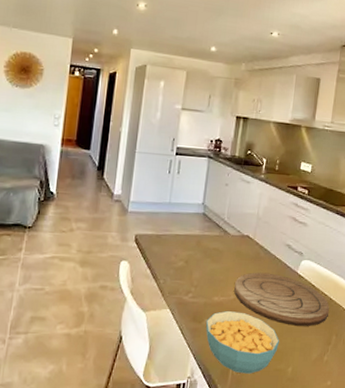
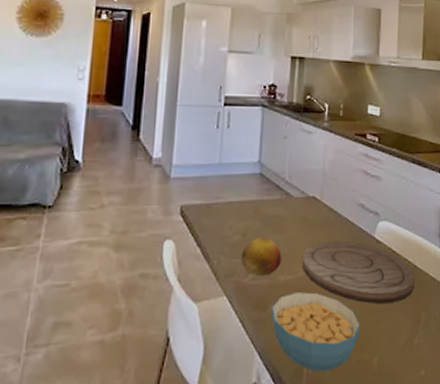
fruit: none [183,264,218,296] -> present [241,236,282,276]

